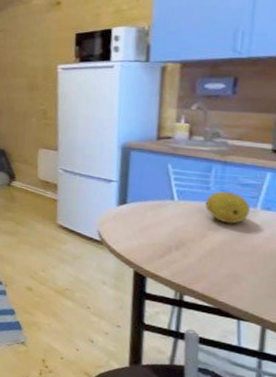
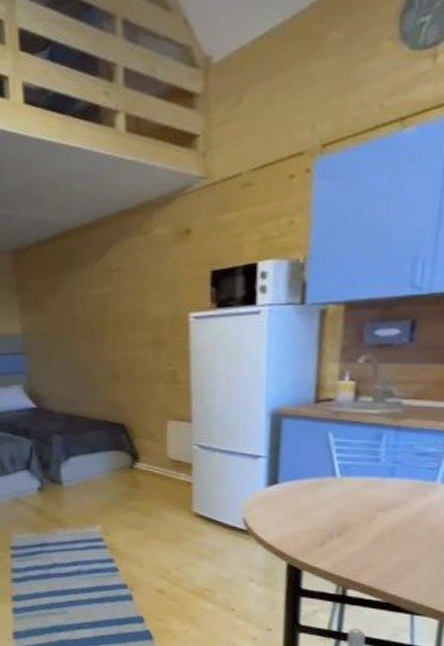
fruit: present [205,191,250,224] -> none [373,462,429,502]

